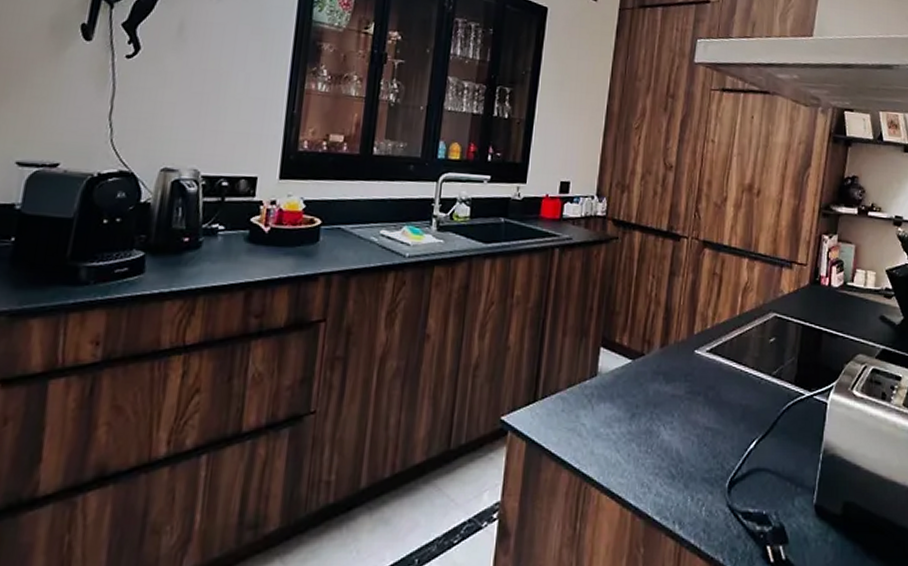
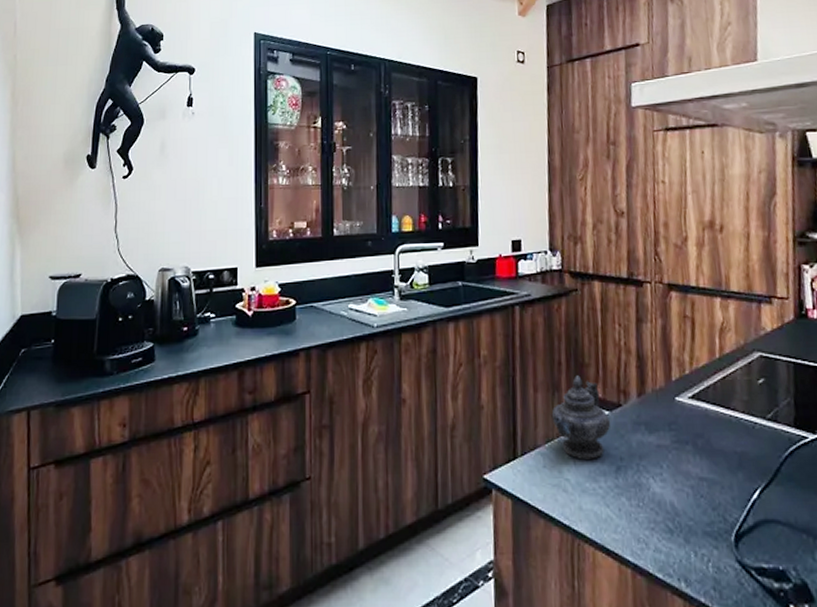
teapot: none [576,323,632,406] -> present [551,375,611,459]

